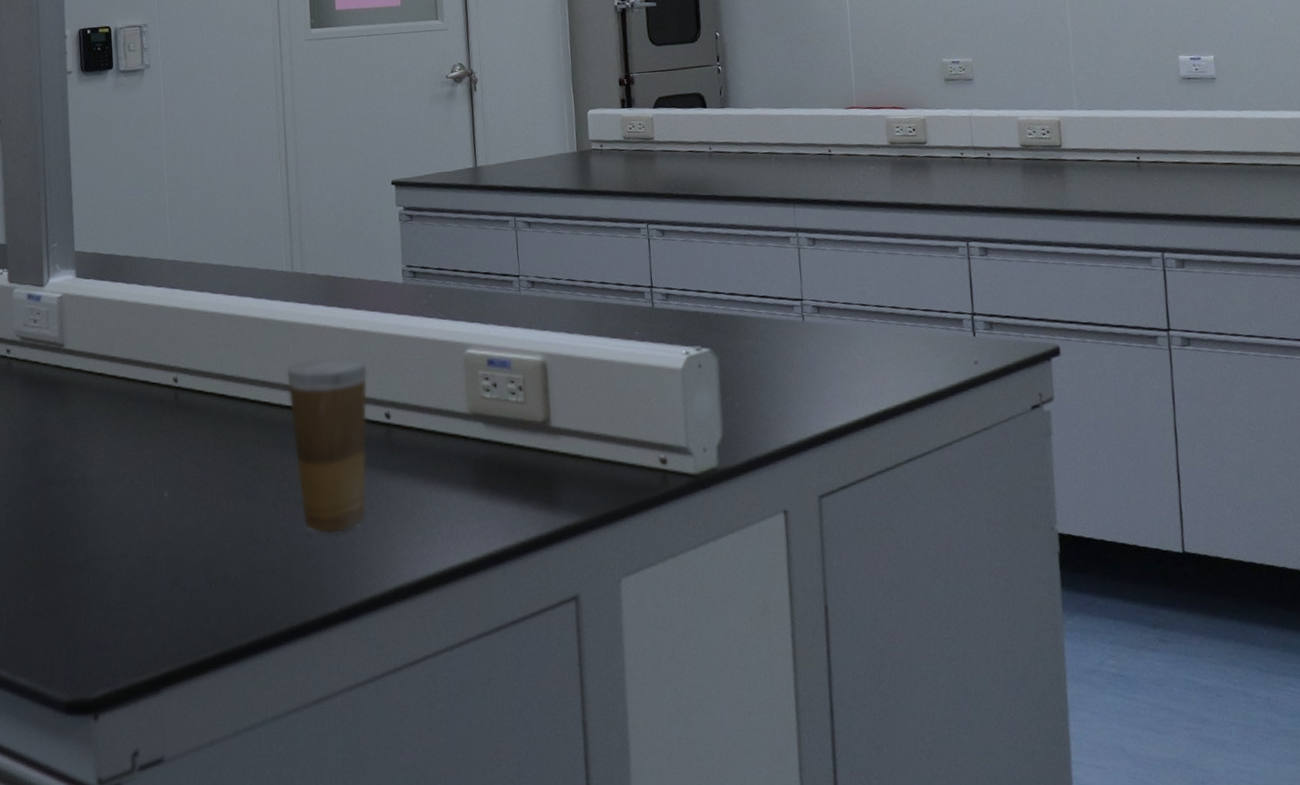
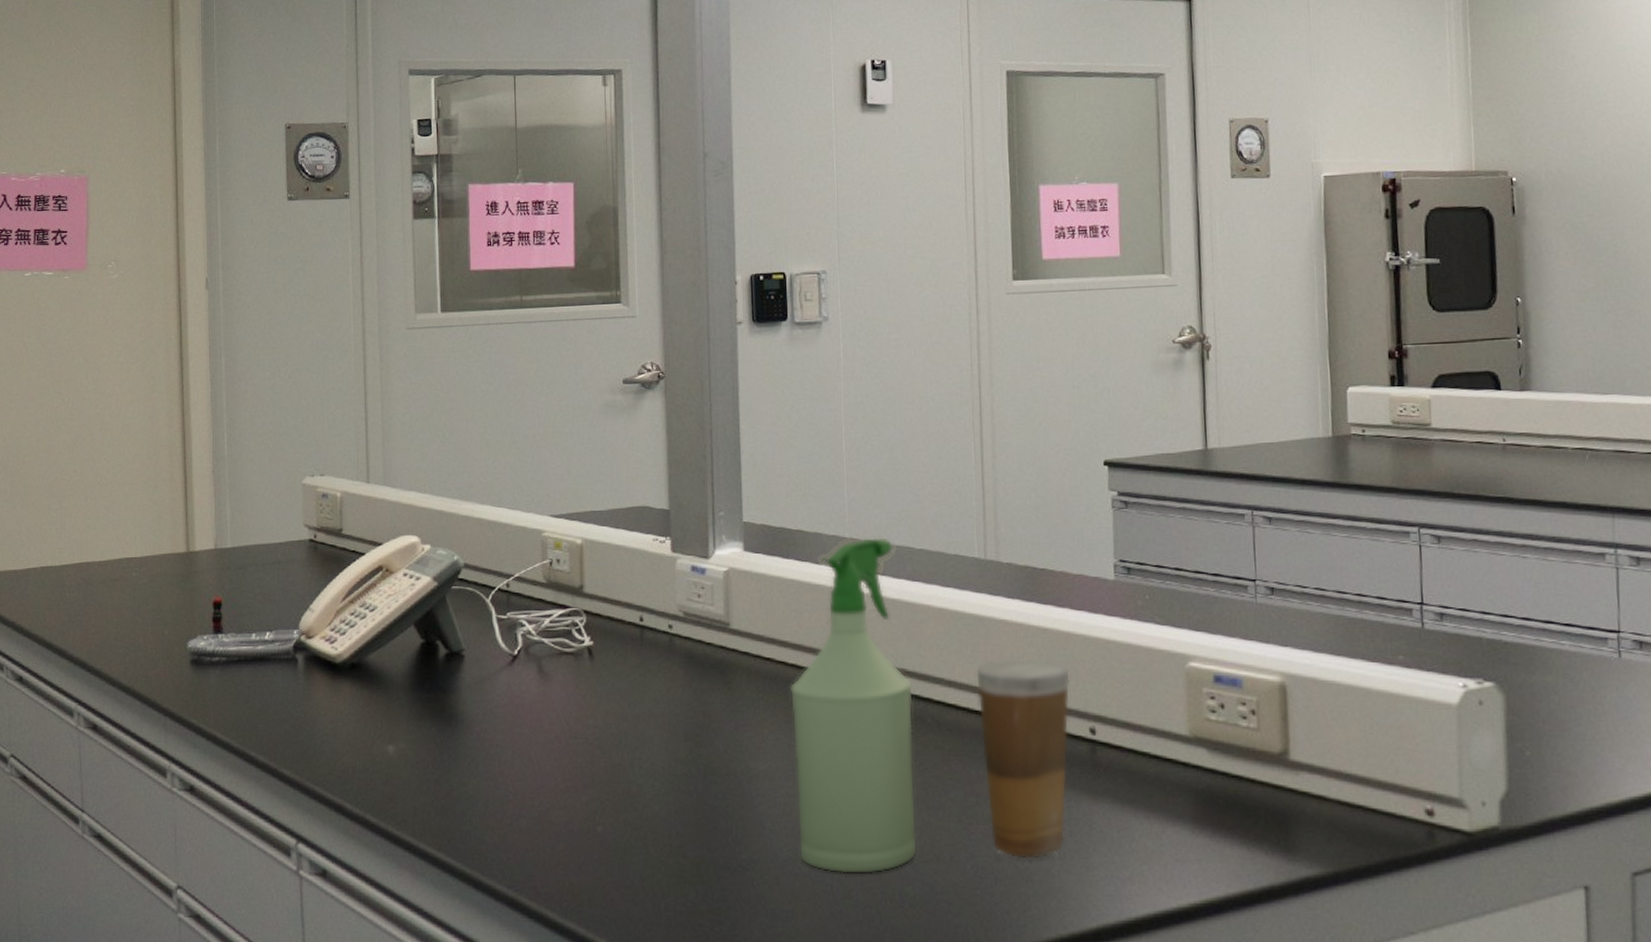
spray bottle: none [120,259,237,563] -> present [789,538,917,873]

